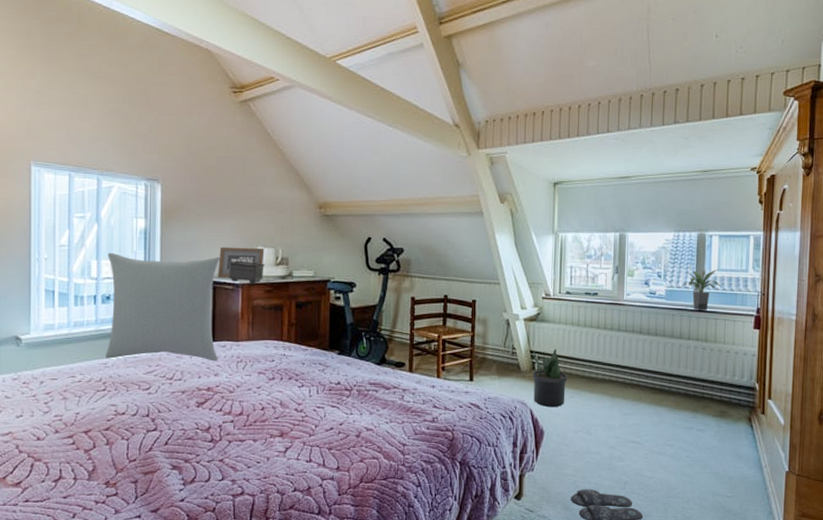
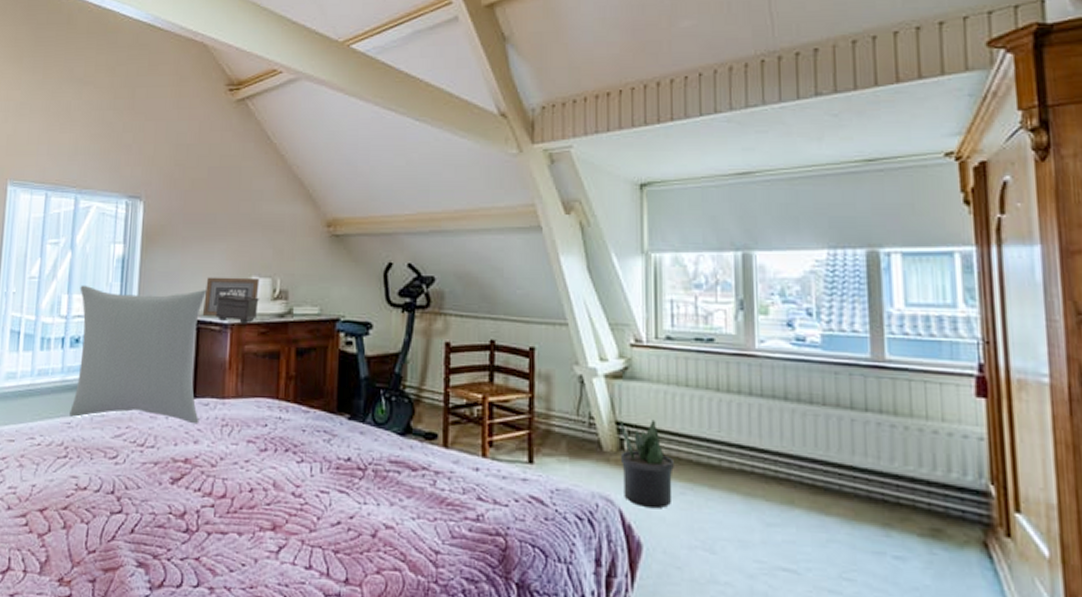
potted plant: present [681,268,722,311] -> none [845,302,914,367]

